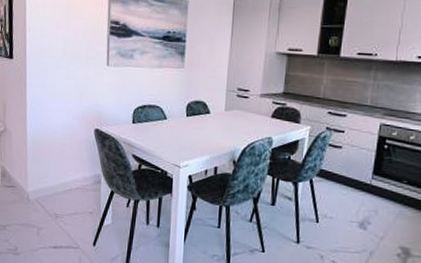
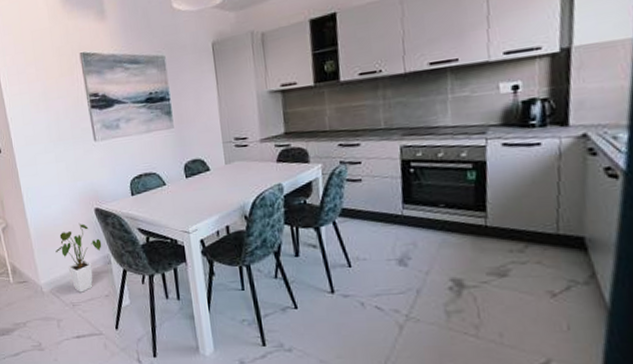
house plant: none [48,139,95,206] -> present [55,223,102,293]

